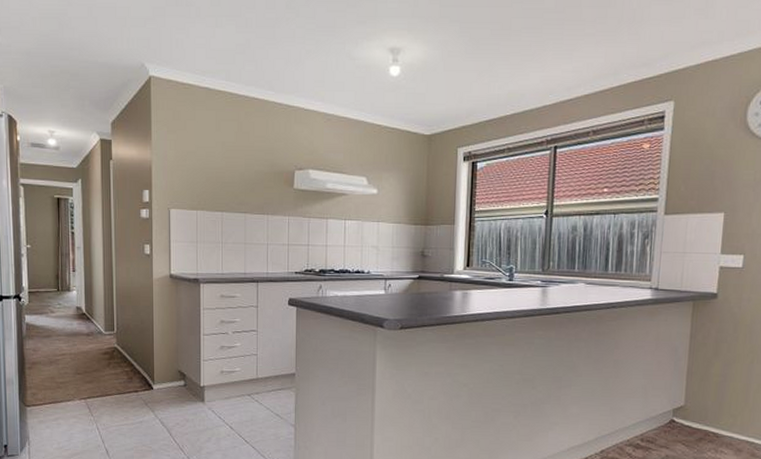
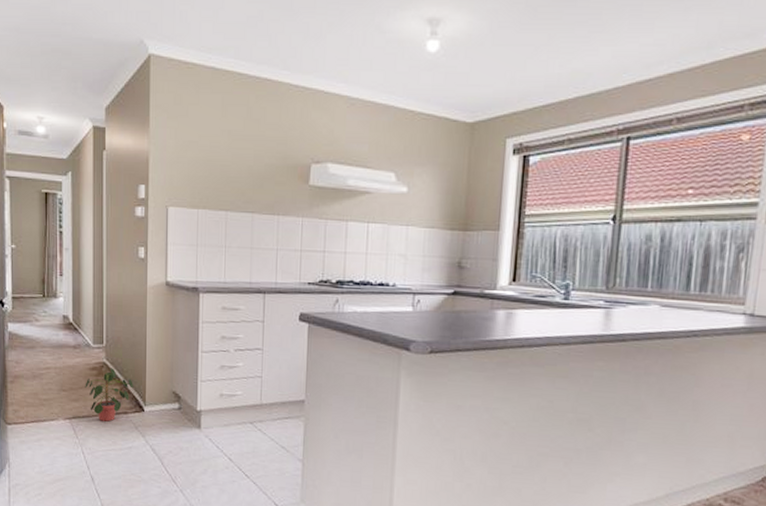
potted plant: none [98,352,143,400] -> present [85,368,133,422]

